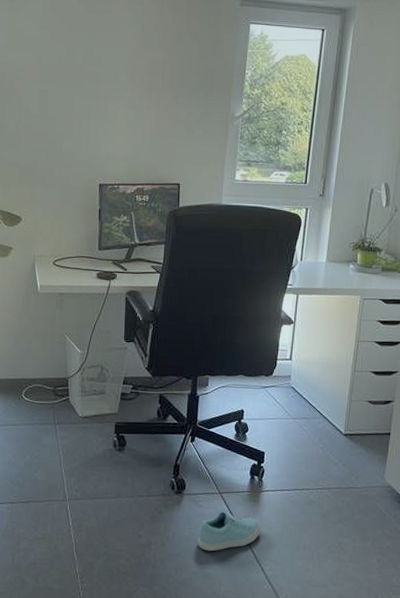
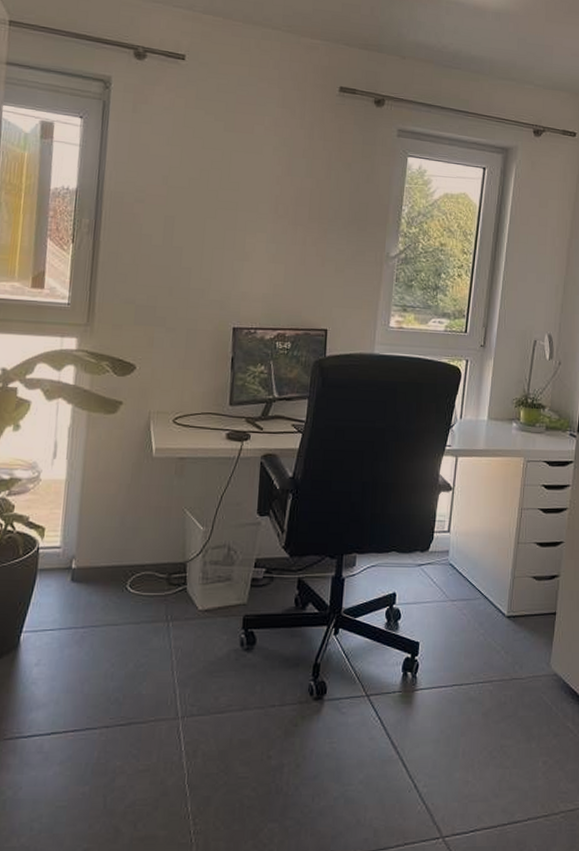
sneaker: present [197,512,262,552] -> none [339,718,415,770]

